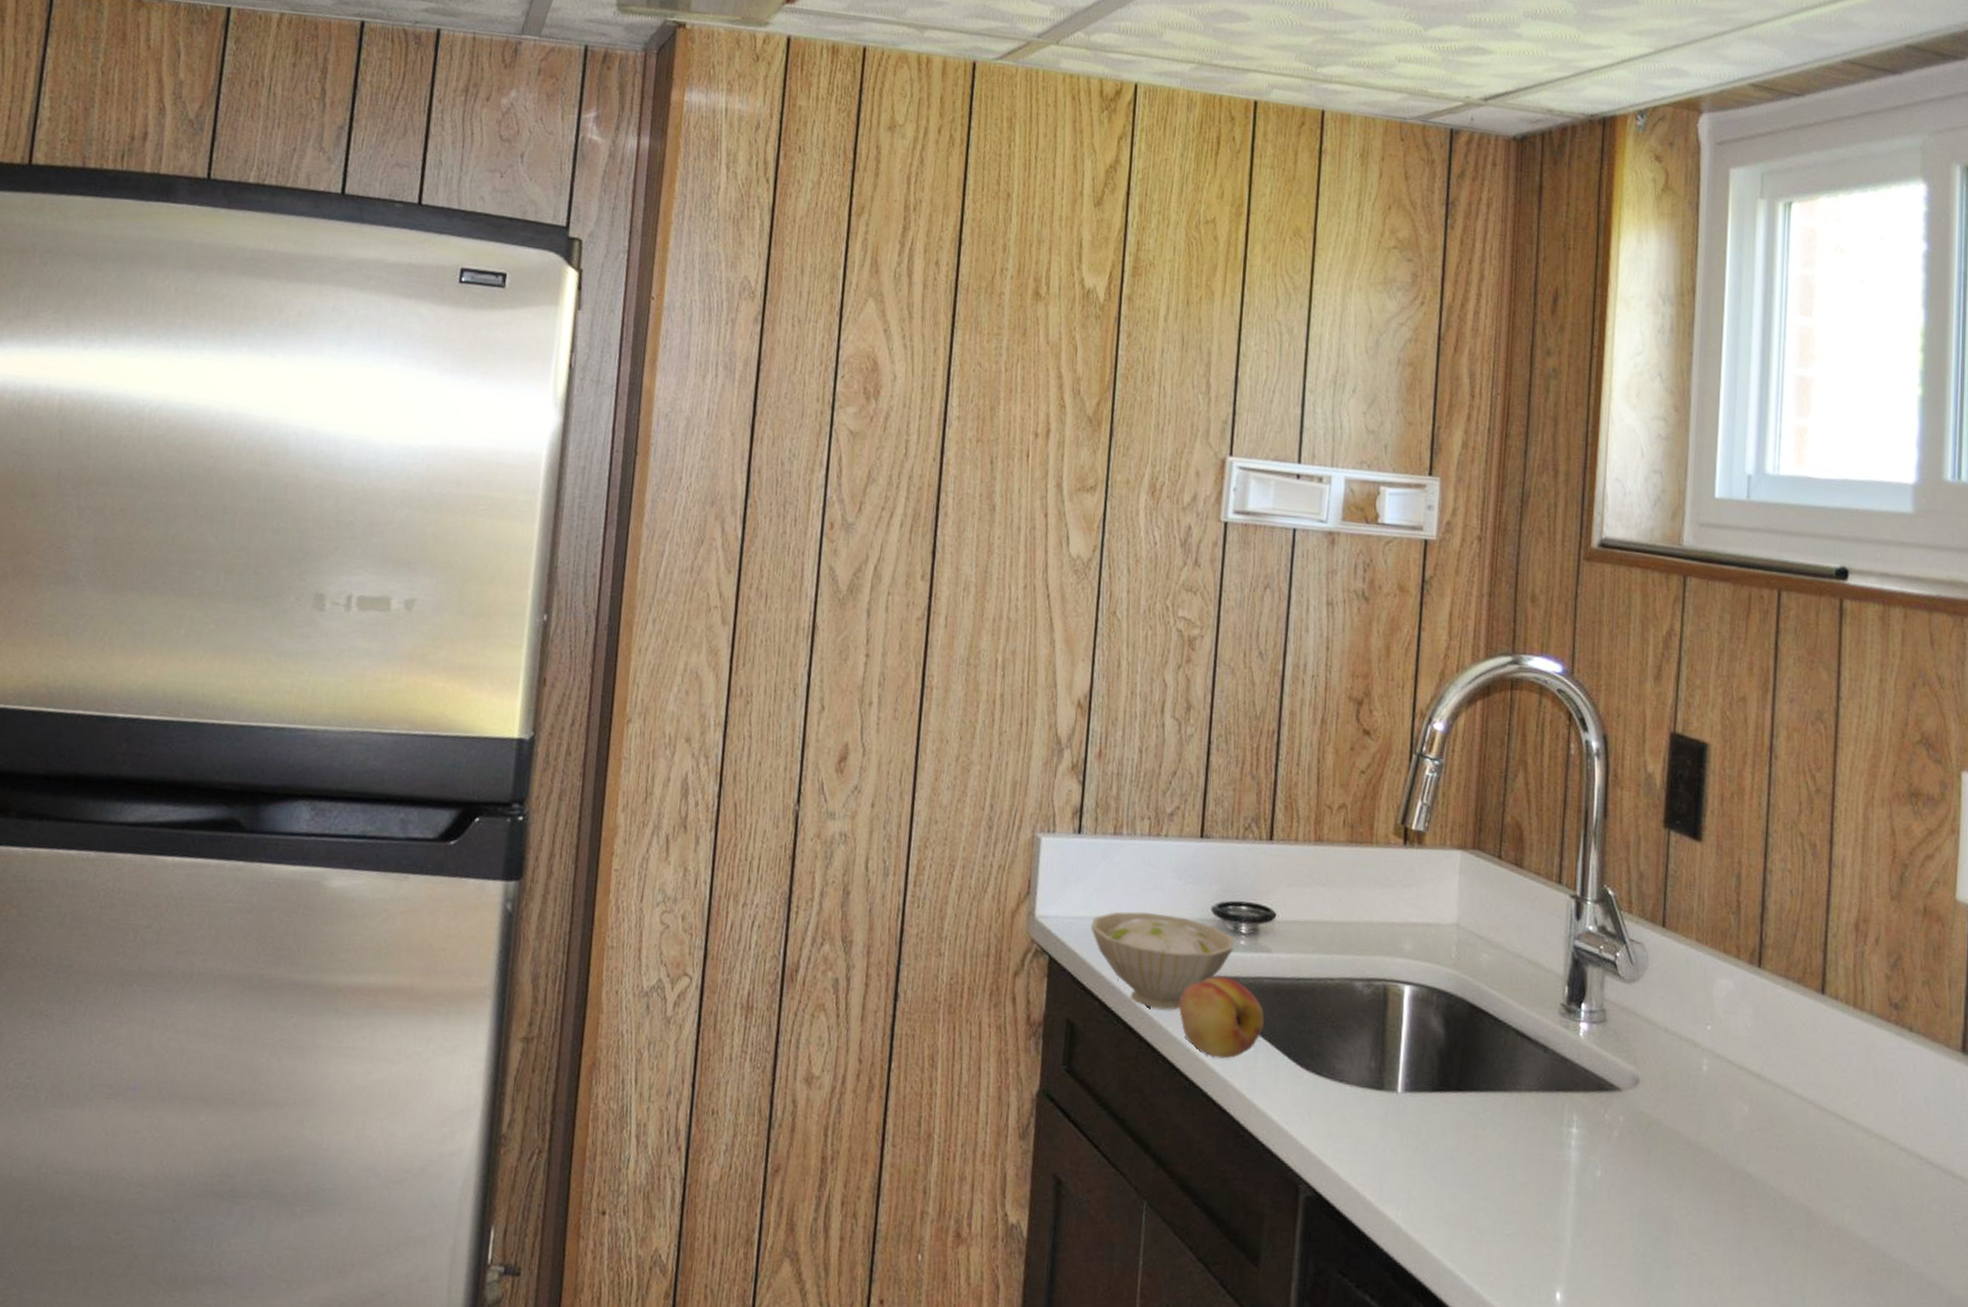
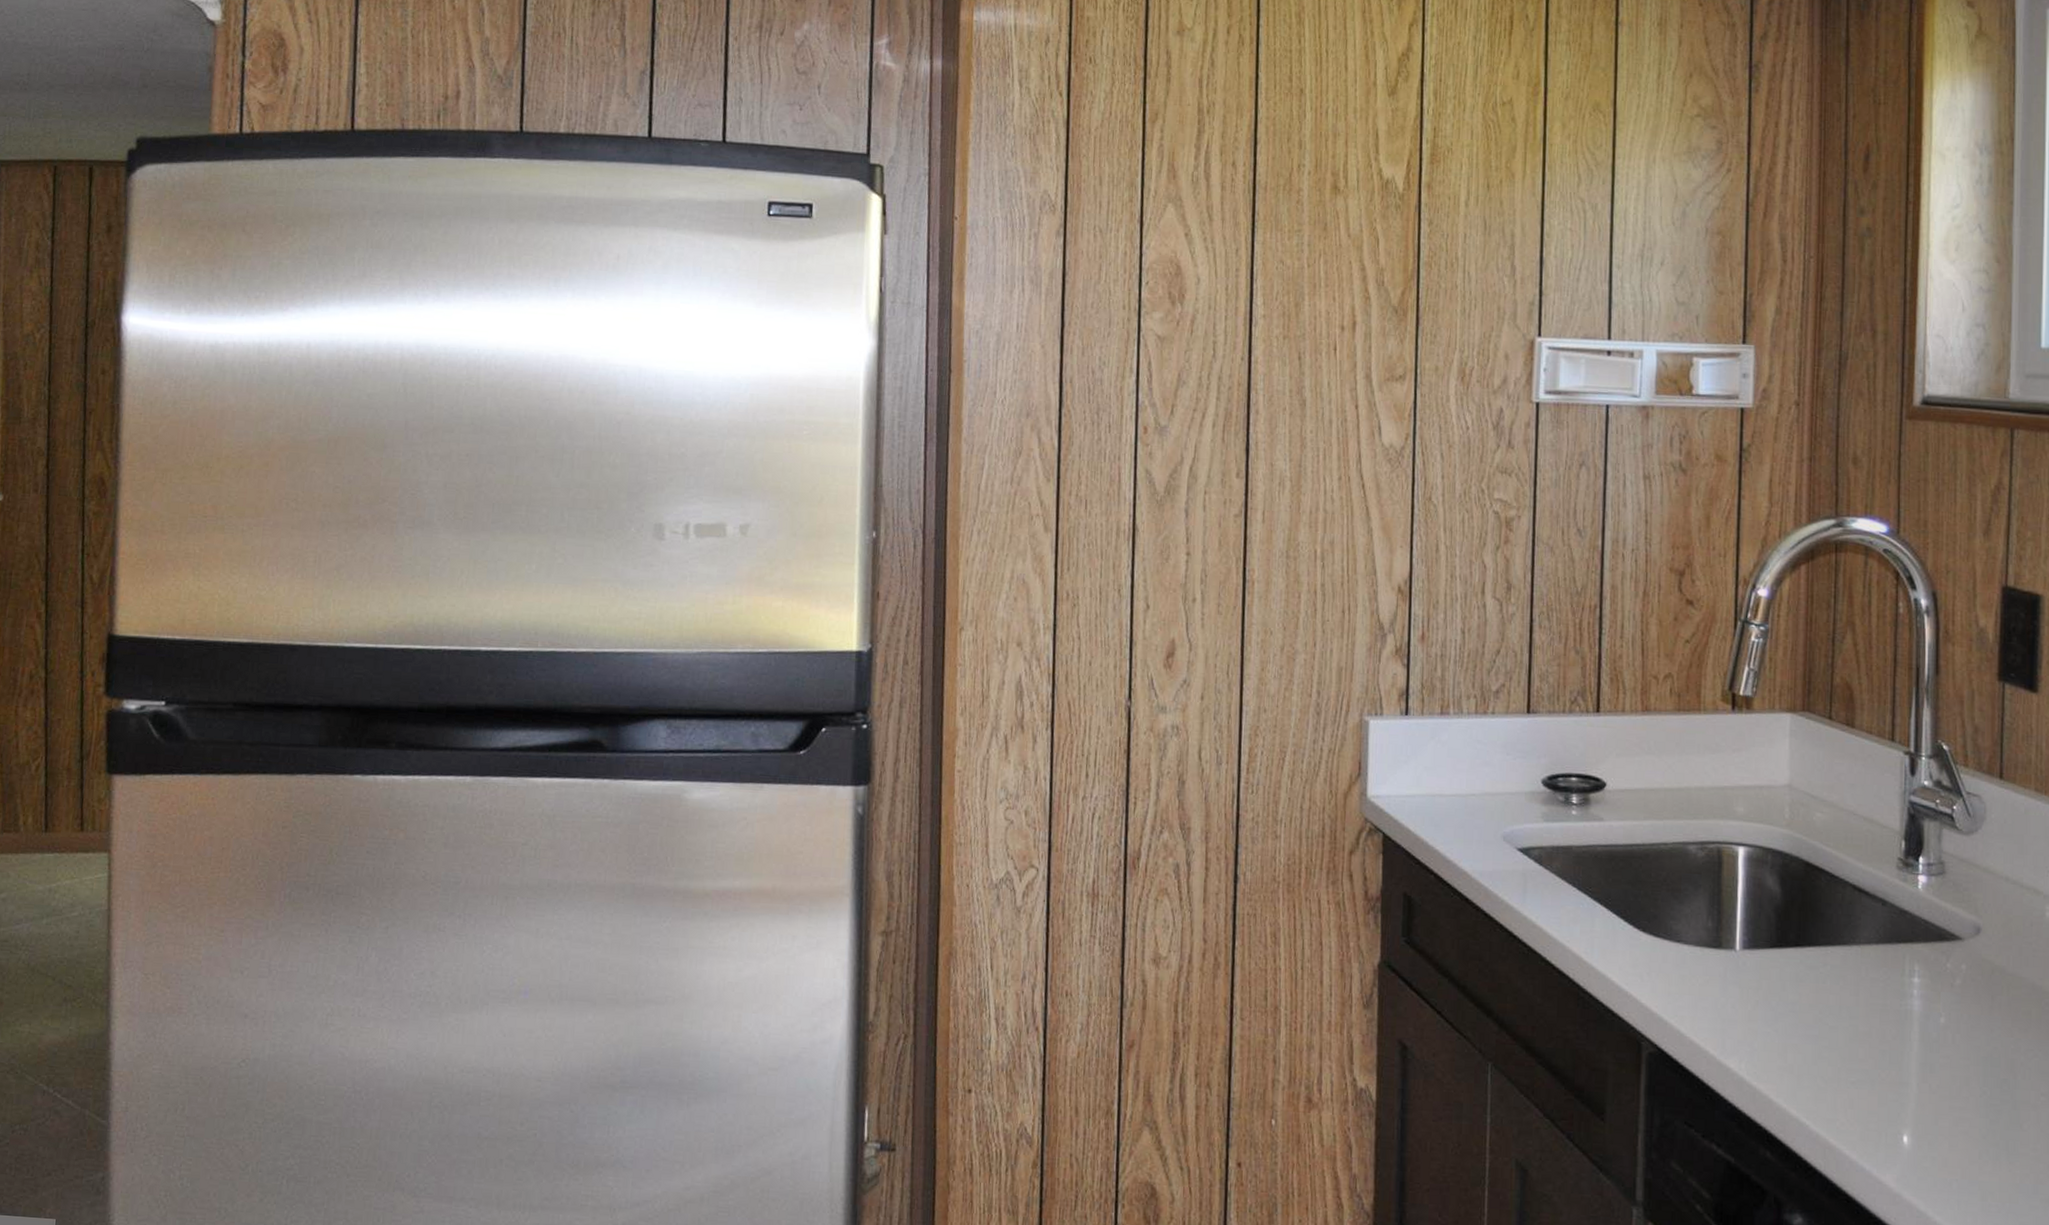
bowl: present [1091,911,1235,1010] -> none [1423,787,1566,880]
fruit: present [1178,976,1265,1059] -> none [1513,846,1600,925]

